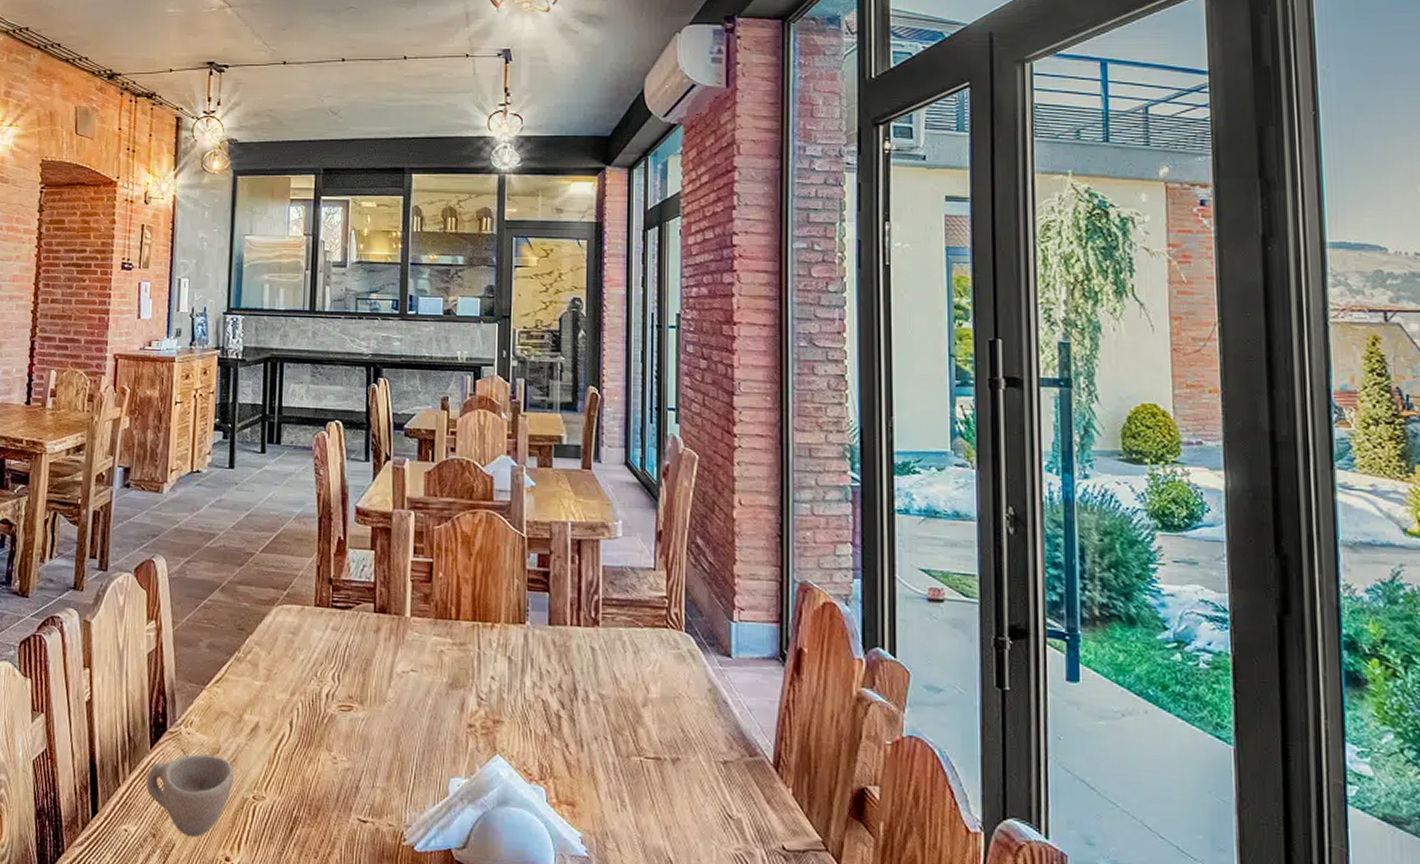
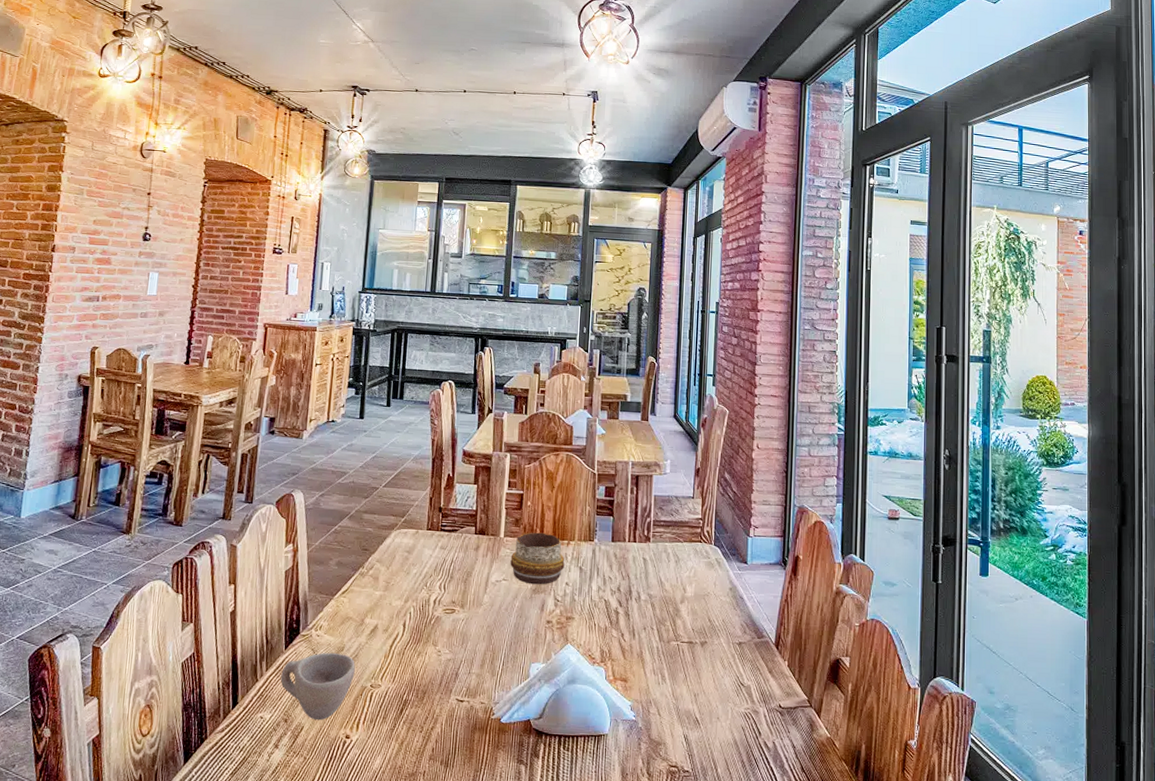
decorative bowl: none [419,611,489,679] -> present [510,532,565,585]

